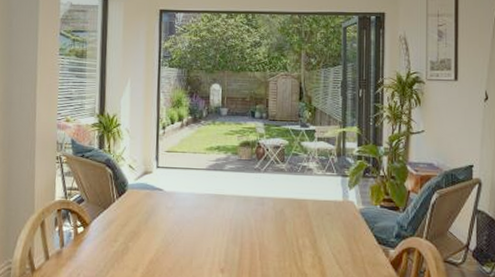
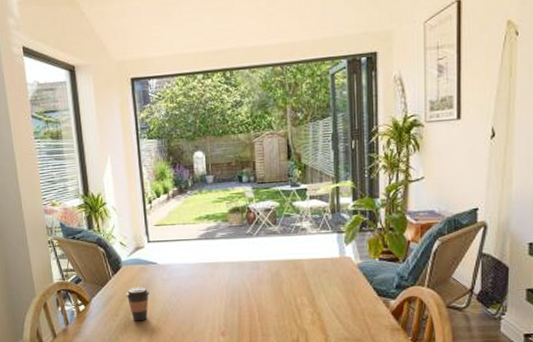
coffee cup: none [128,212,153,250] -> present [126,286,150,321]

